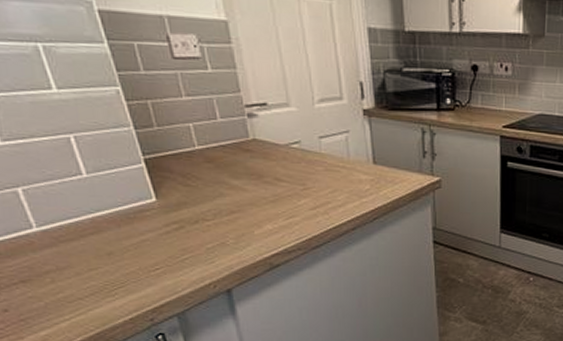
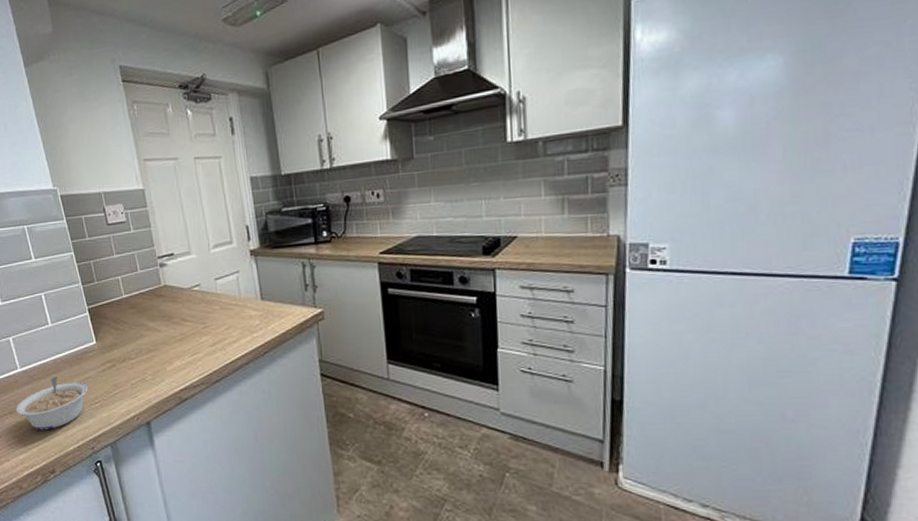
legume: none [32,238,145,302] -> present [16,376,88,430]

